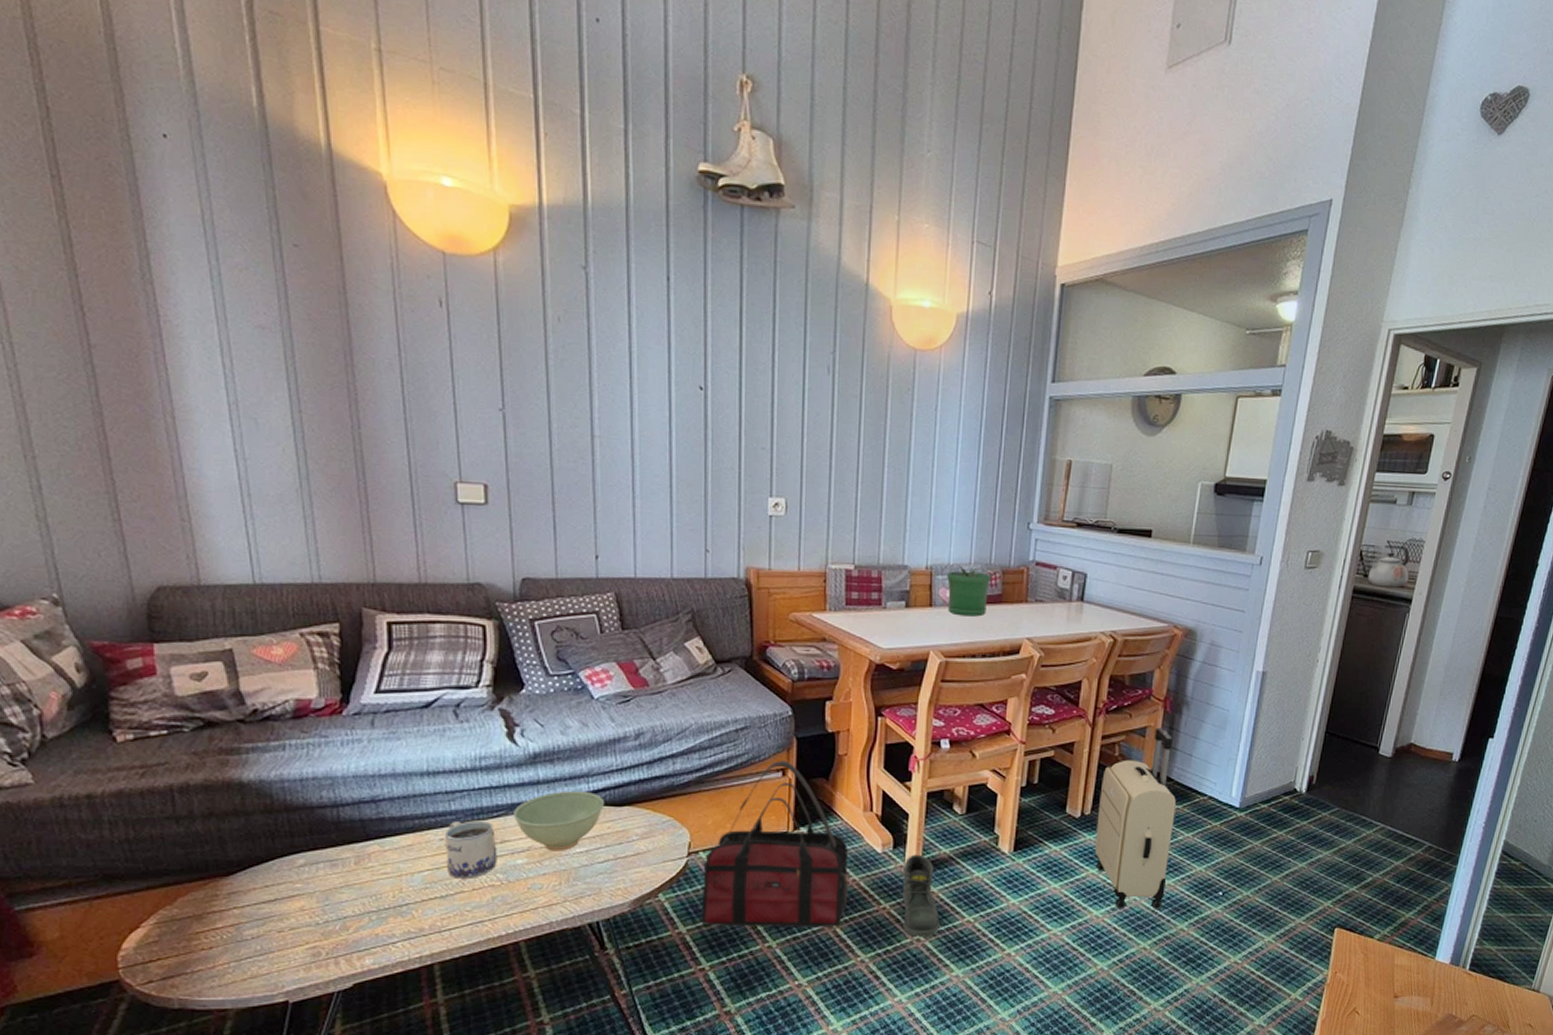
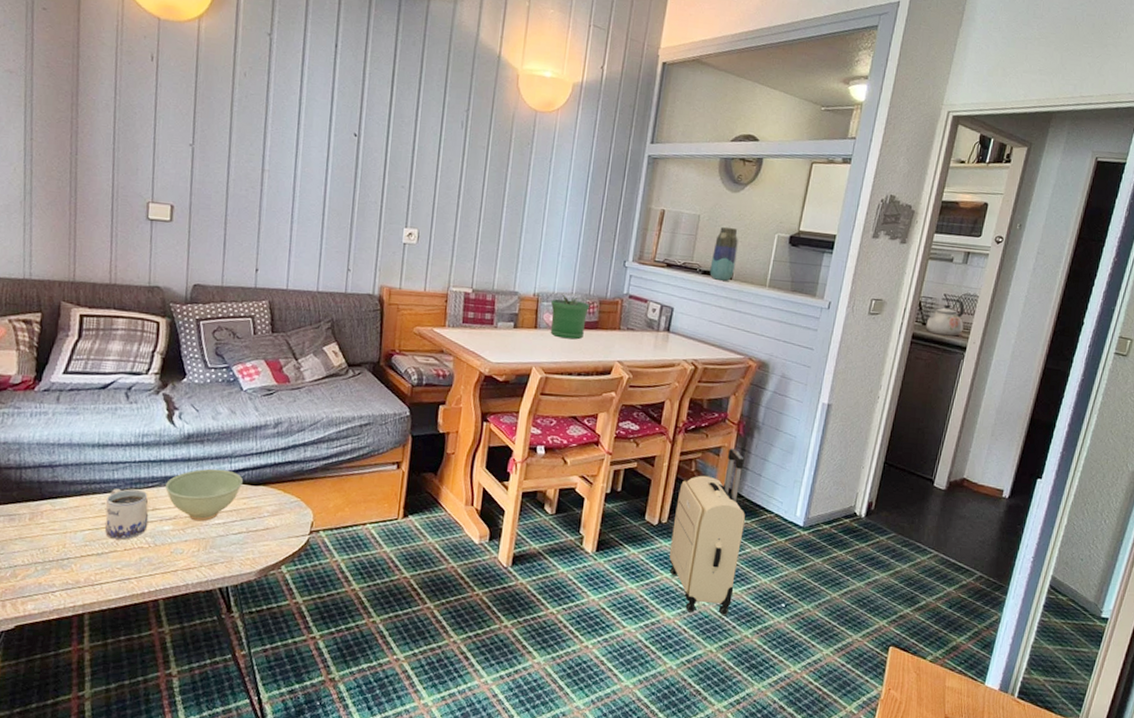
duffel bag: present [701,761,850,928] -> none [316,455,450,609]
boot: present [902,854,940,938] -> none [493,547,526,625]
vase: none [1126,477,1157,541] -> present [709,227,738,282]

